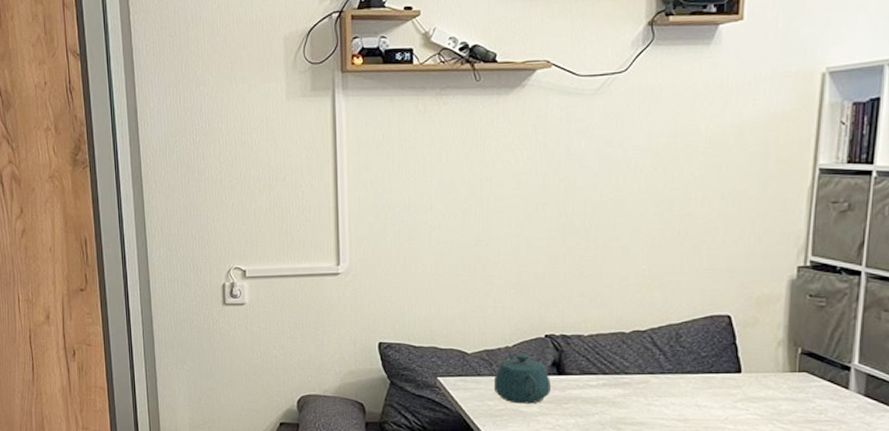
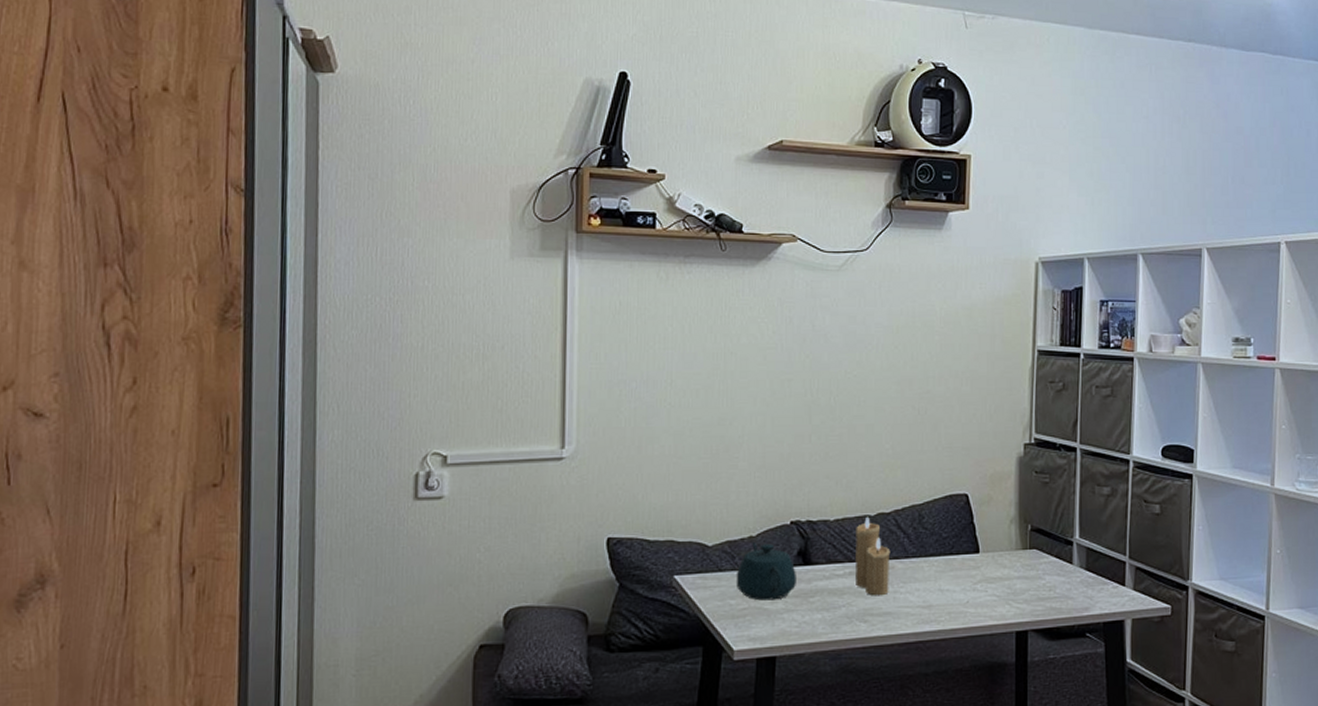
candle: none [608,333,645,407] -> present [854,516,891,596]

